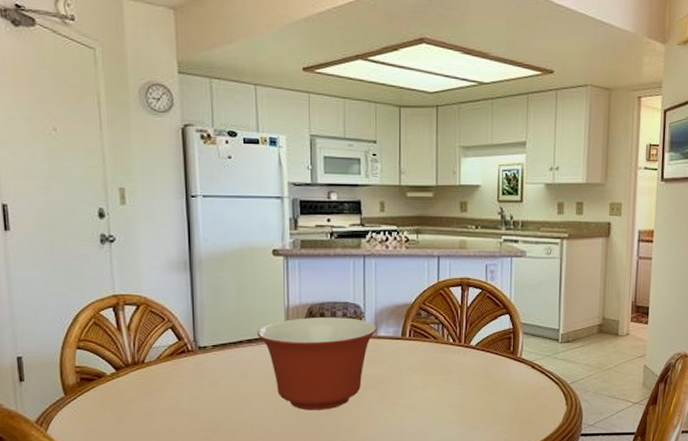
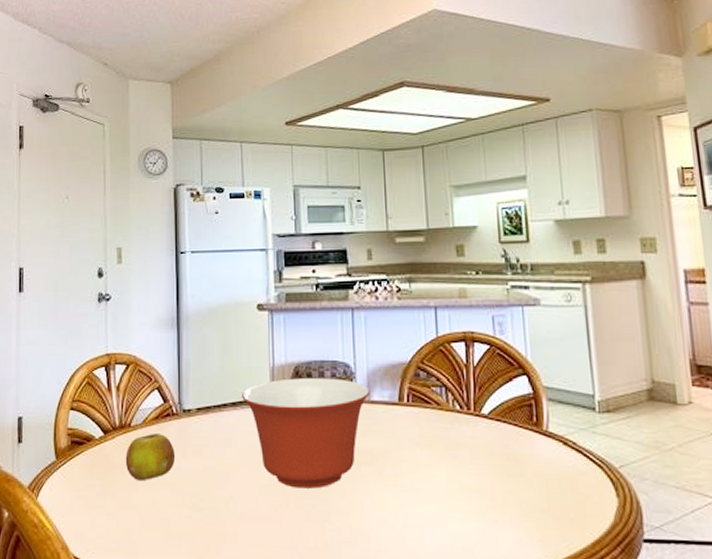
fruit: none [140,369,192,412] -> present [125,434,176,482]

